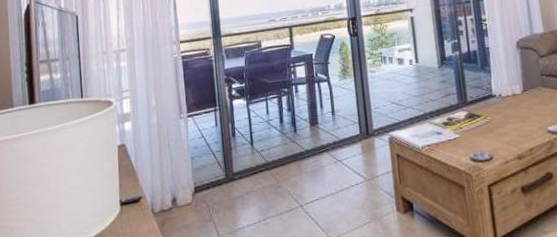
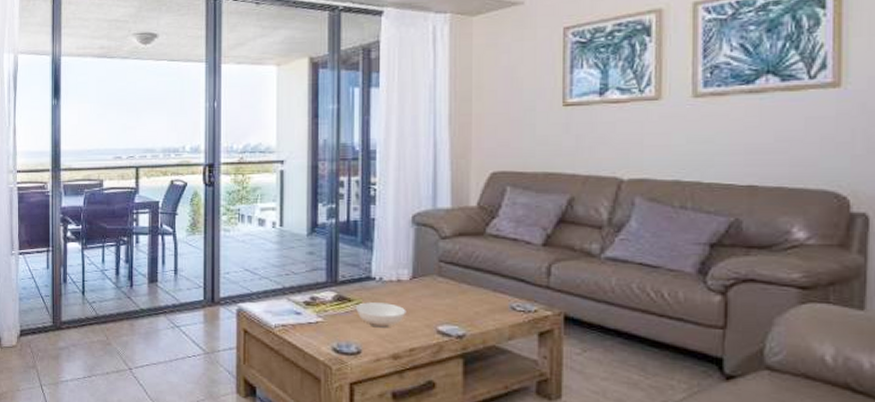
bowl: none [484,114,523,136] -> present [356,302,406,328]

